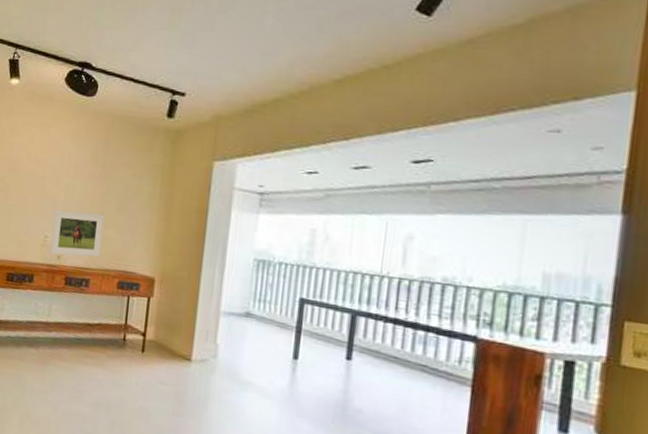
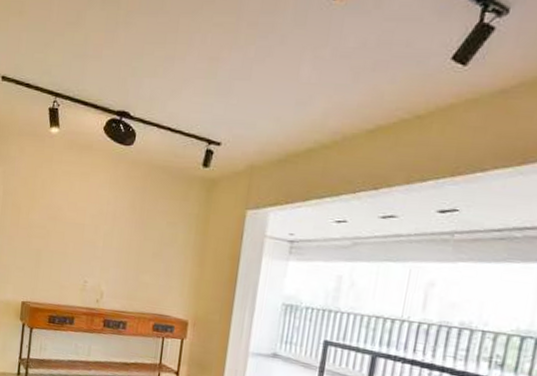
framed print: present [50,209,104,258] -> none [89,255,141,302]

